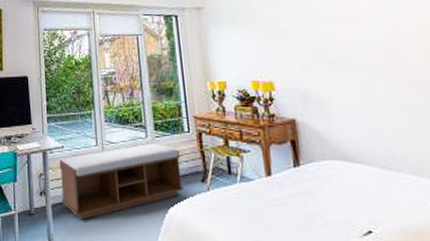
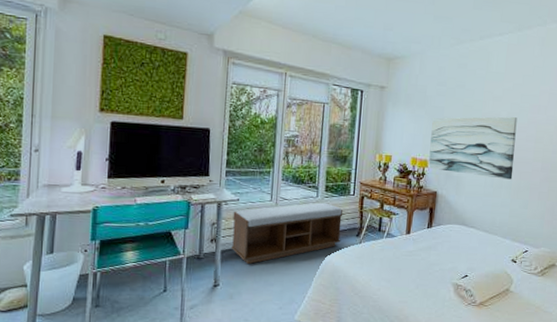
wall art: none [267,16,402,95] -> present [428,116,517,180]

